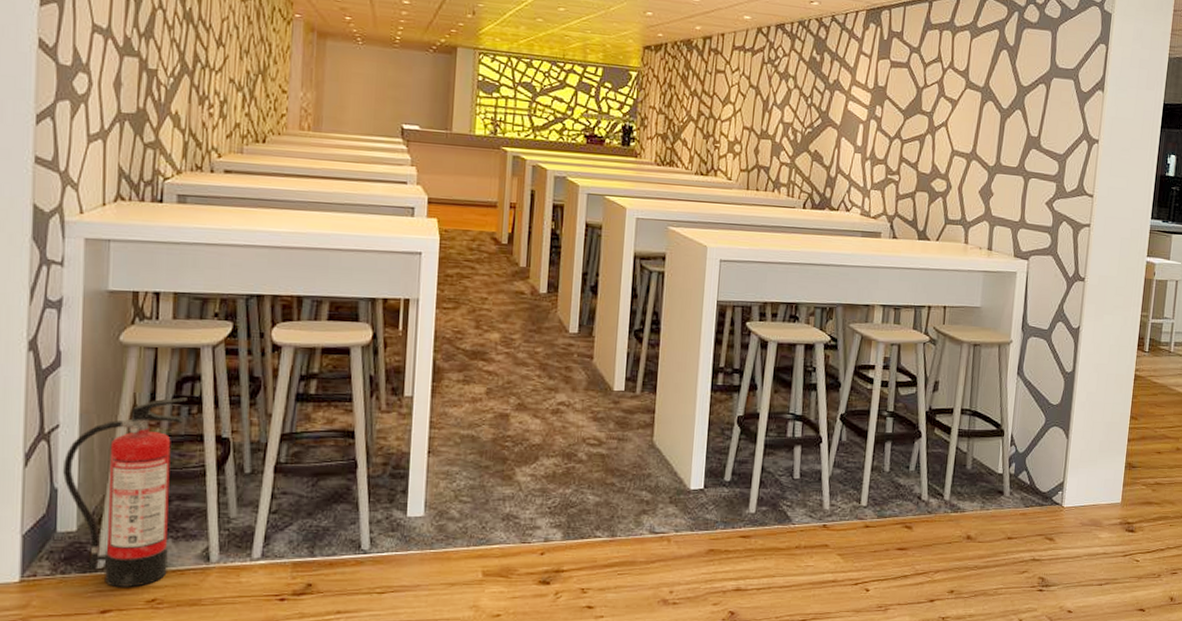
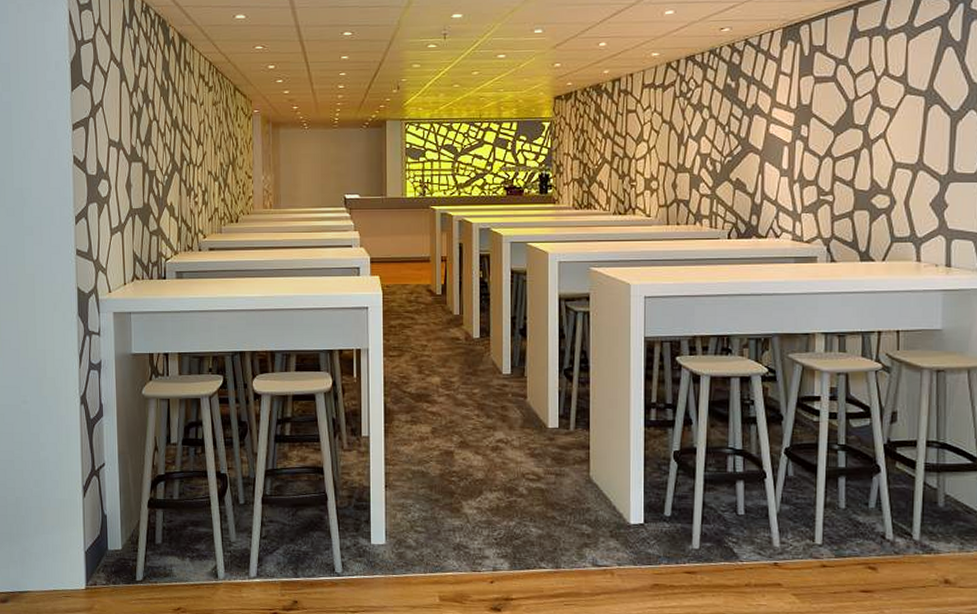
fire extinguisher: present [63,397,187,587] -> none [110,440,193,597]

